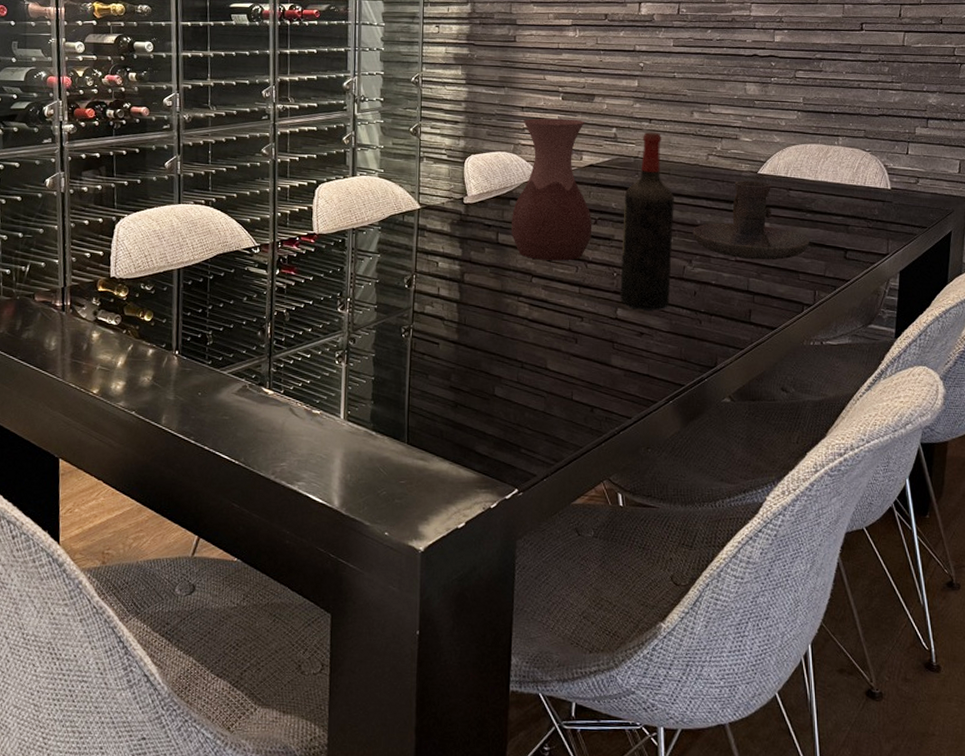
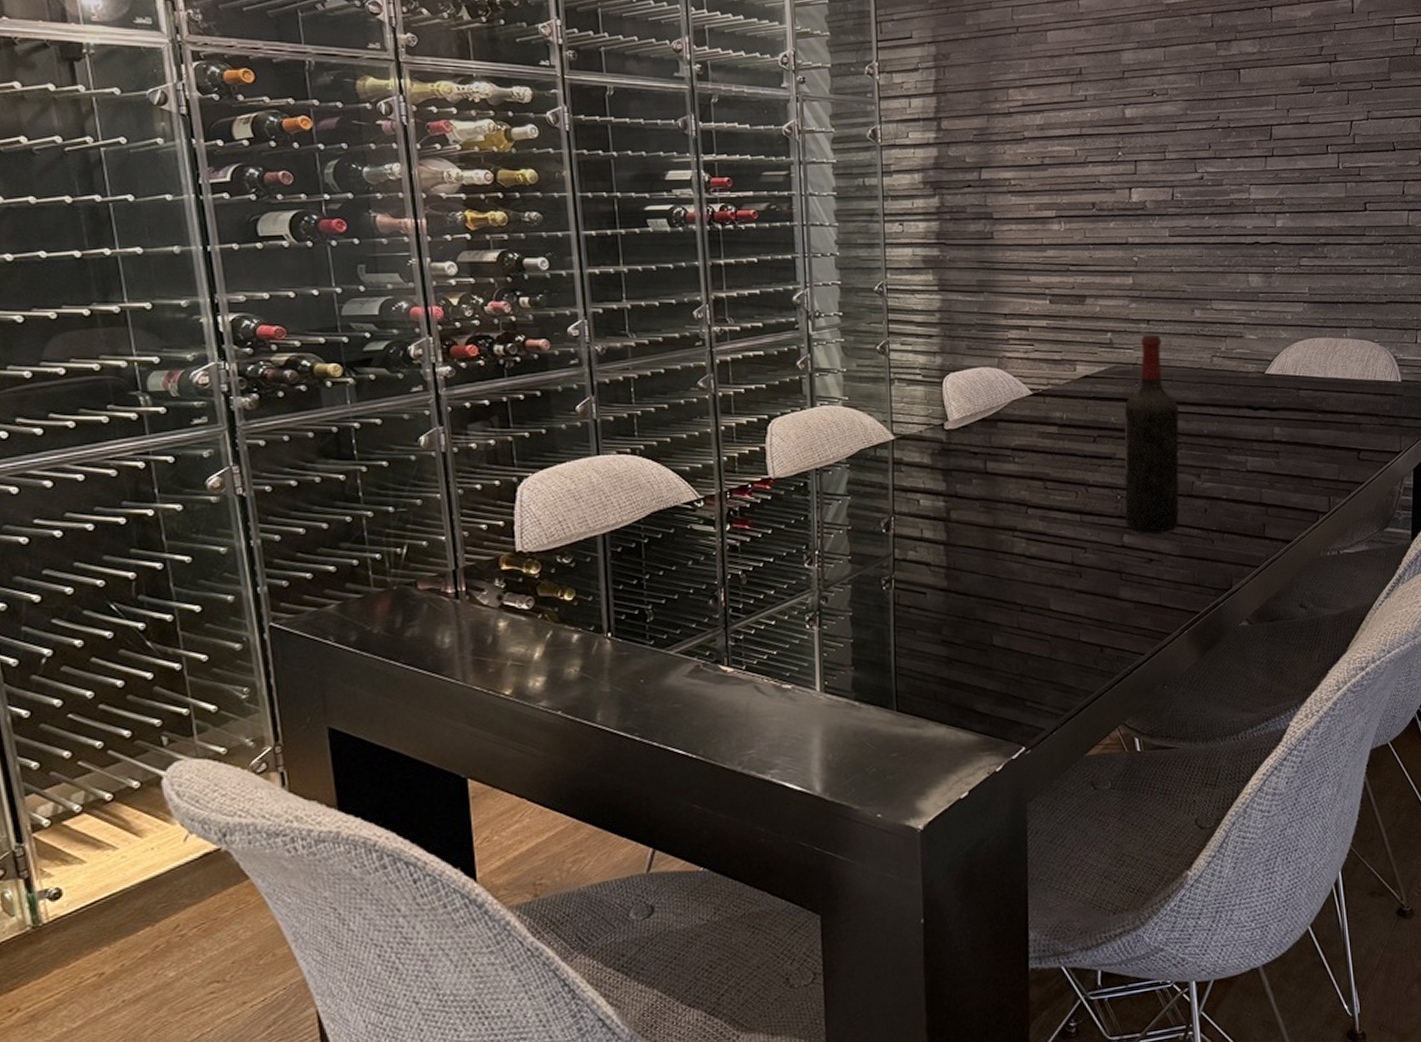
vase: present [511,118,592,261] -> none [1000,325,1091,488]
candle holder: present [693,180,809,260] -> none [1200,382,1322,469]

